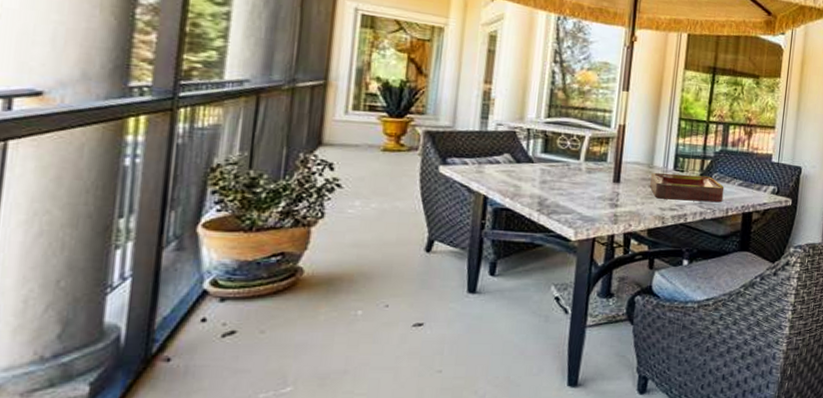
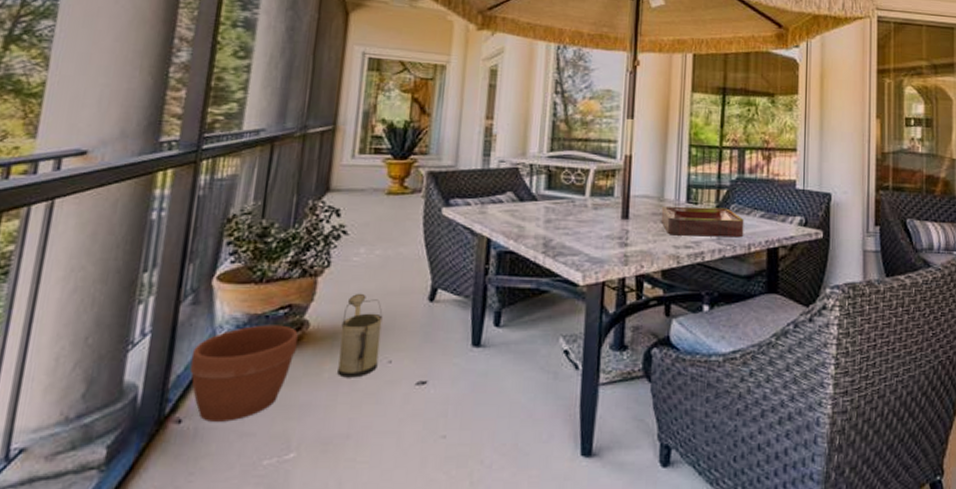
flowerpot: none [176,271,292,360] -> present [189,325,298,422]
watering can: none [334,243,379,320] -> present [337,293,383,378]

